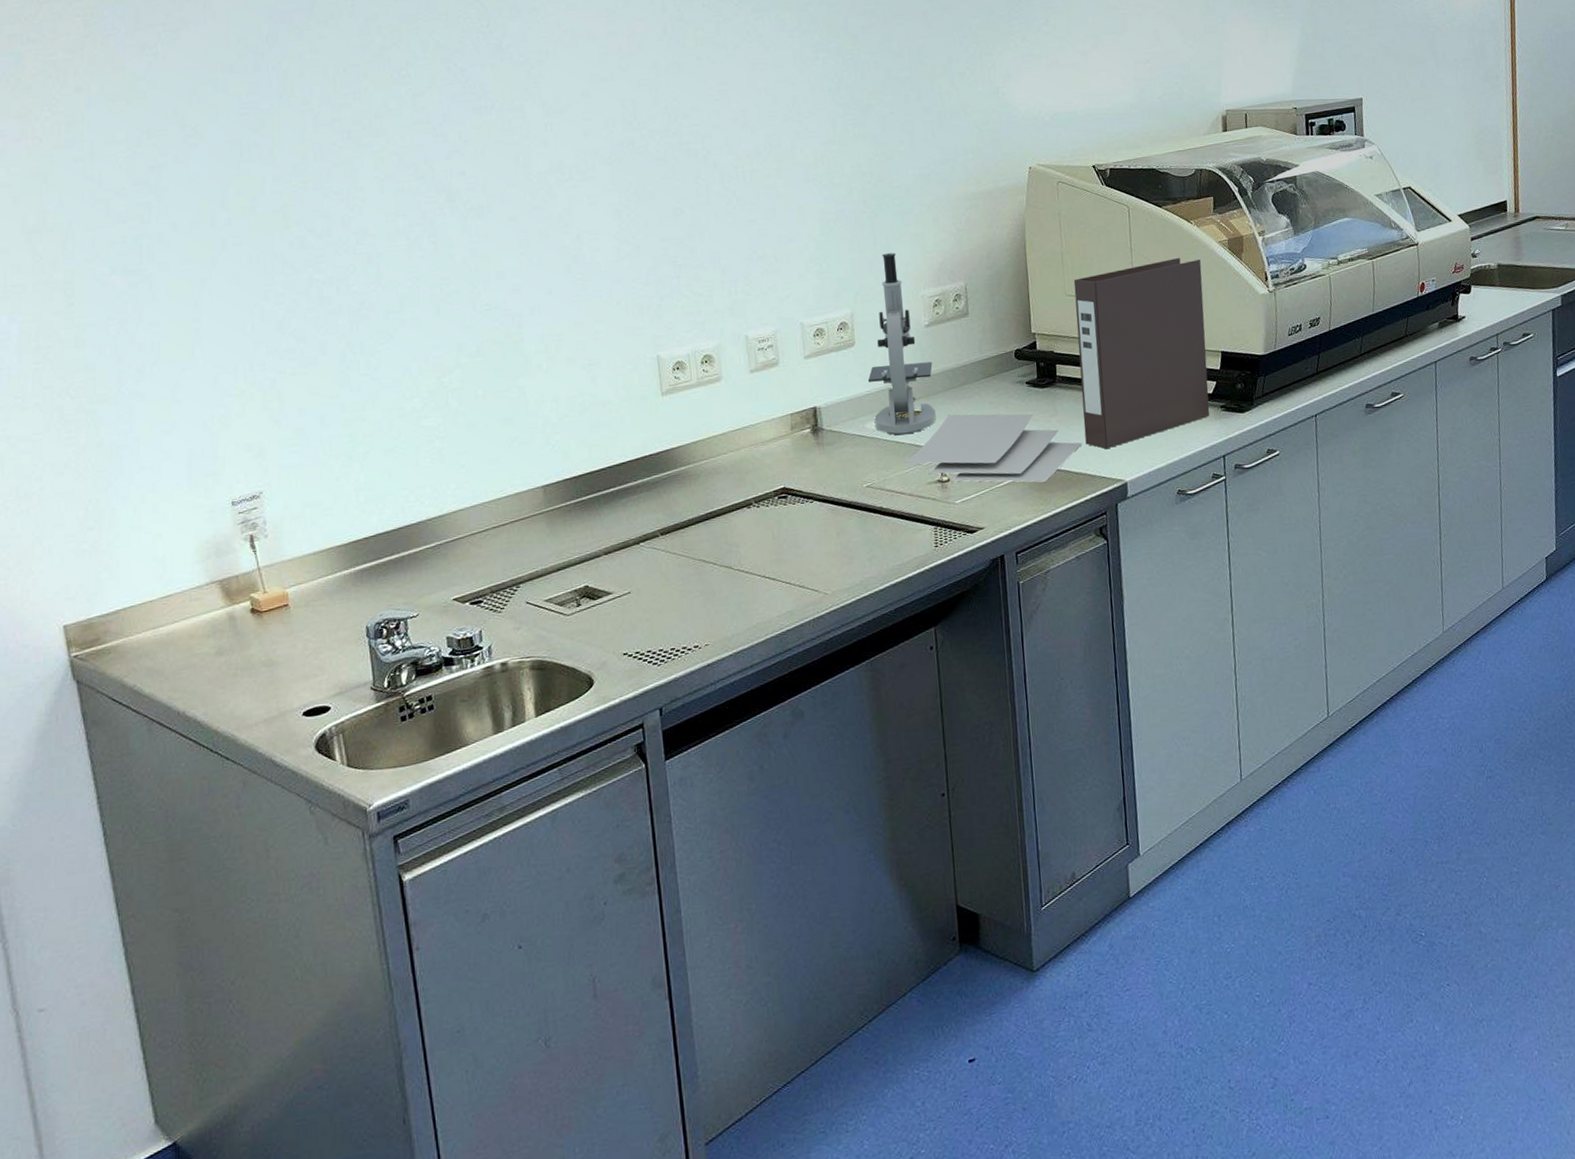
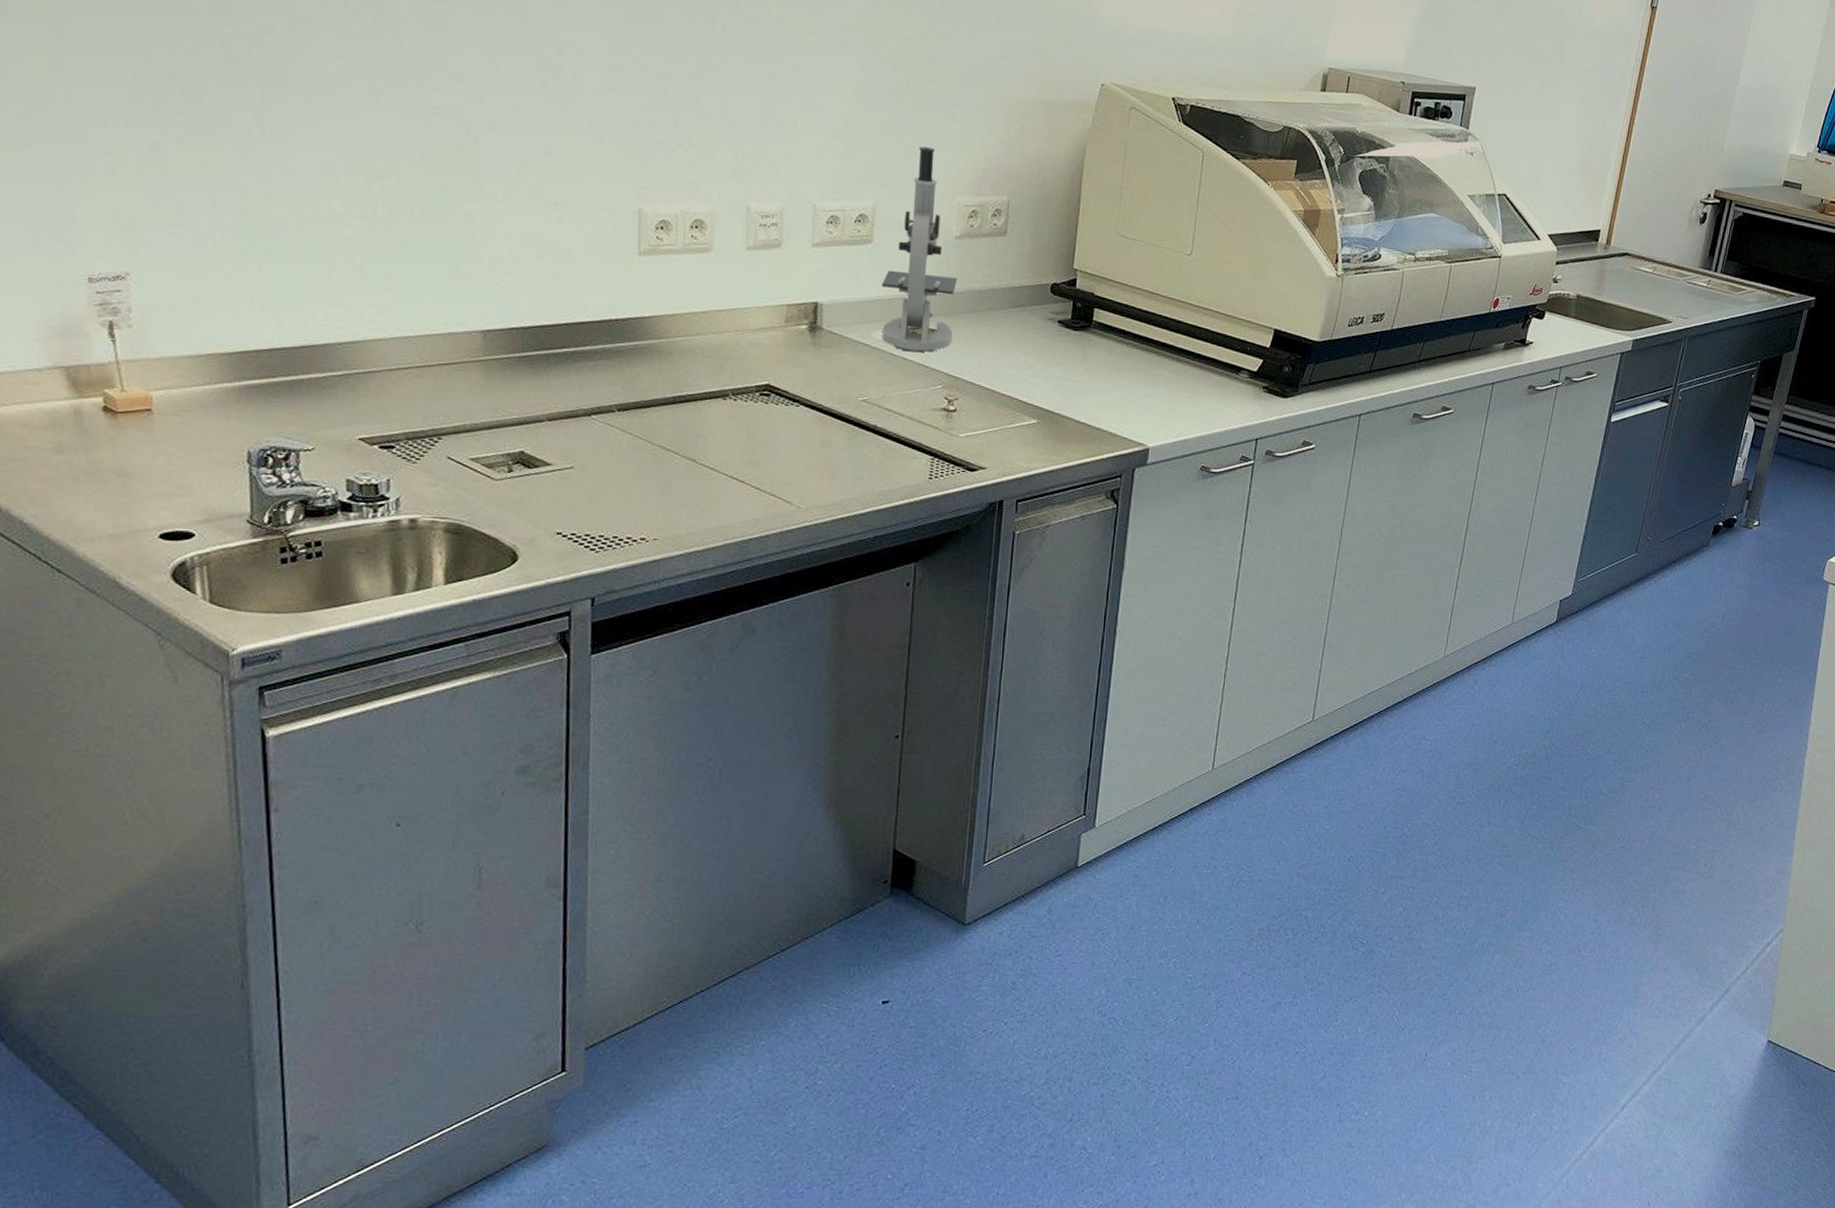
papers: present [904,414,1082,482] -> none [909,339,1108,431]
binder: present [1073,258,1210,449] -> none [1112,218,1271,409]

